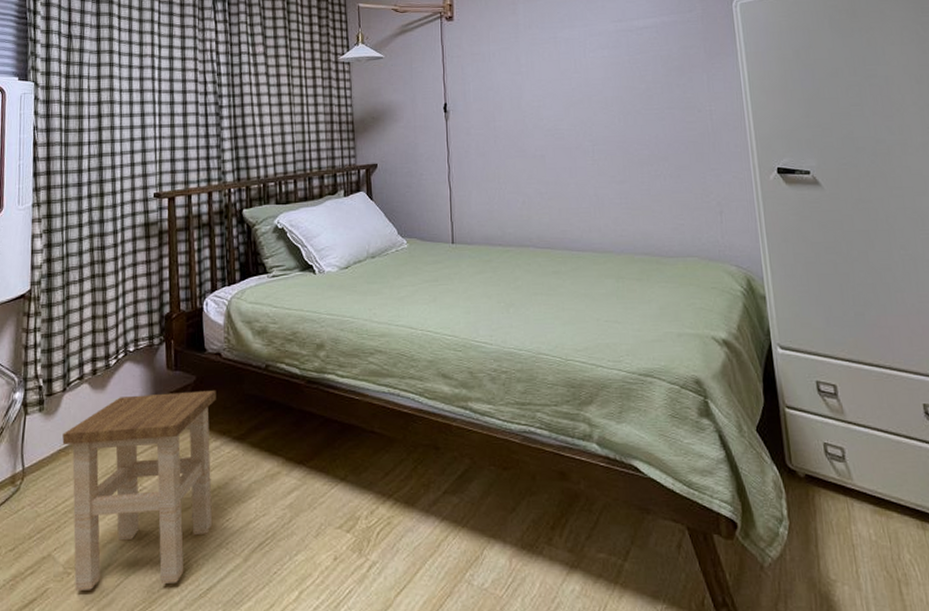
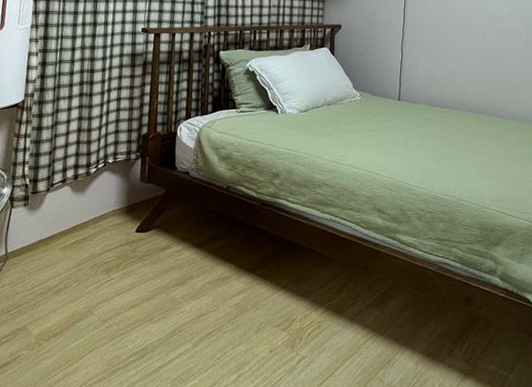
stool: present [62,389,216,592] -> none [42,200,182,360]

